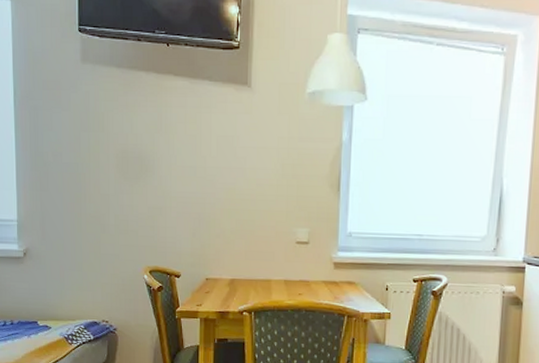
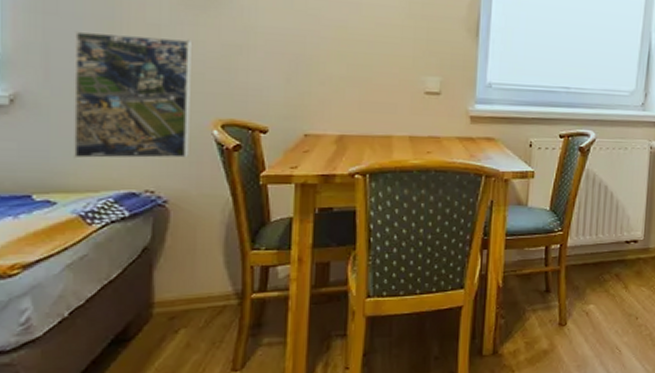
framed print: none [58,202,129,297] -> present [74,31,191,159]

